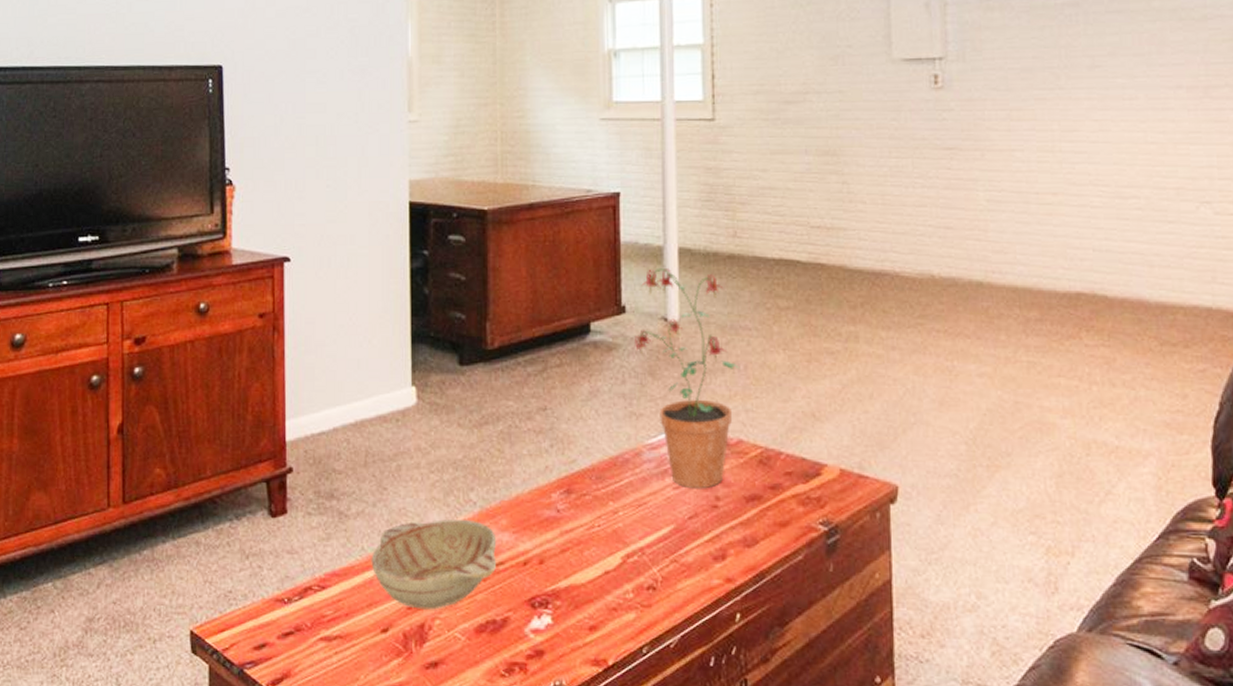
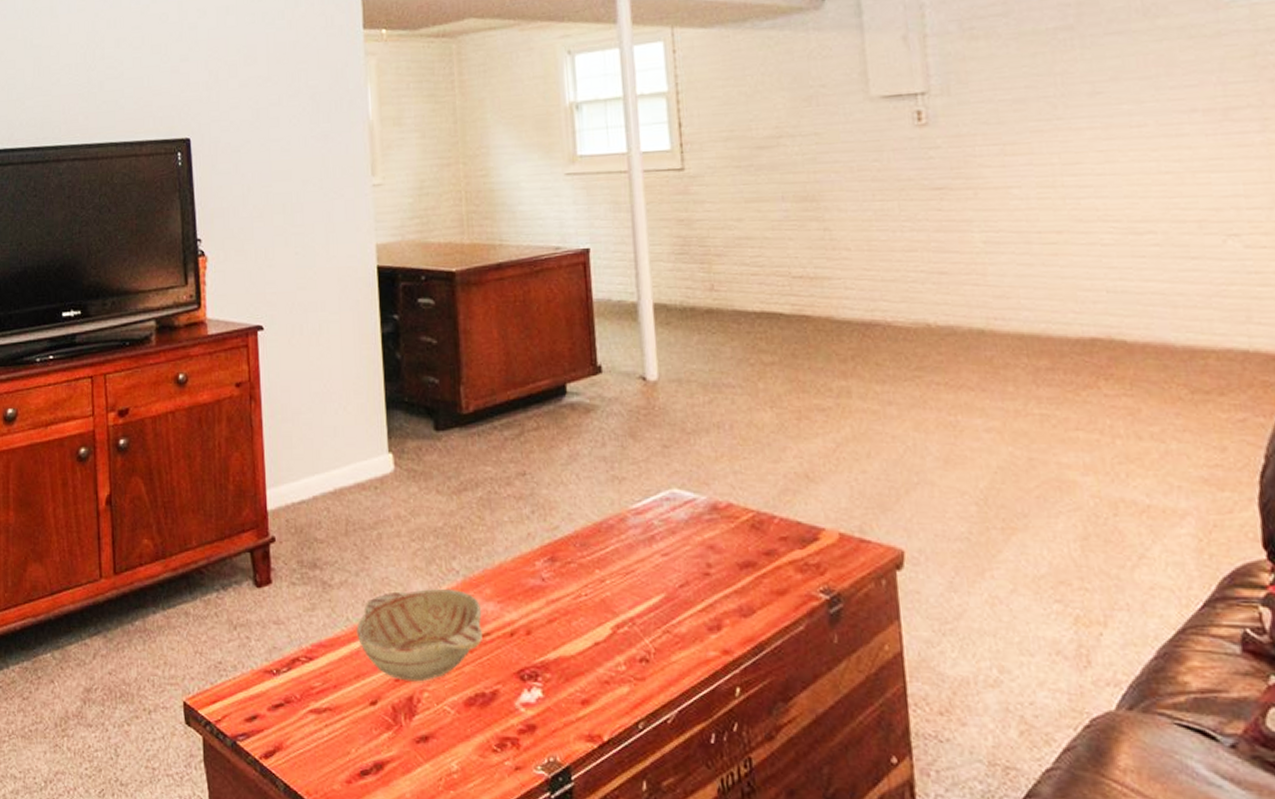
potted plant: present [634,269,741,489] -> none [612,326,726,556]

